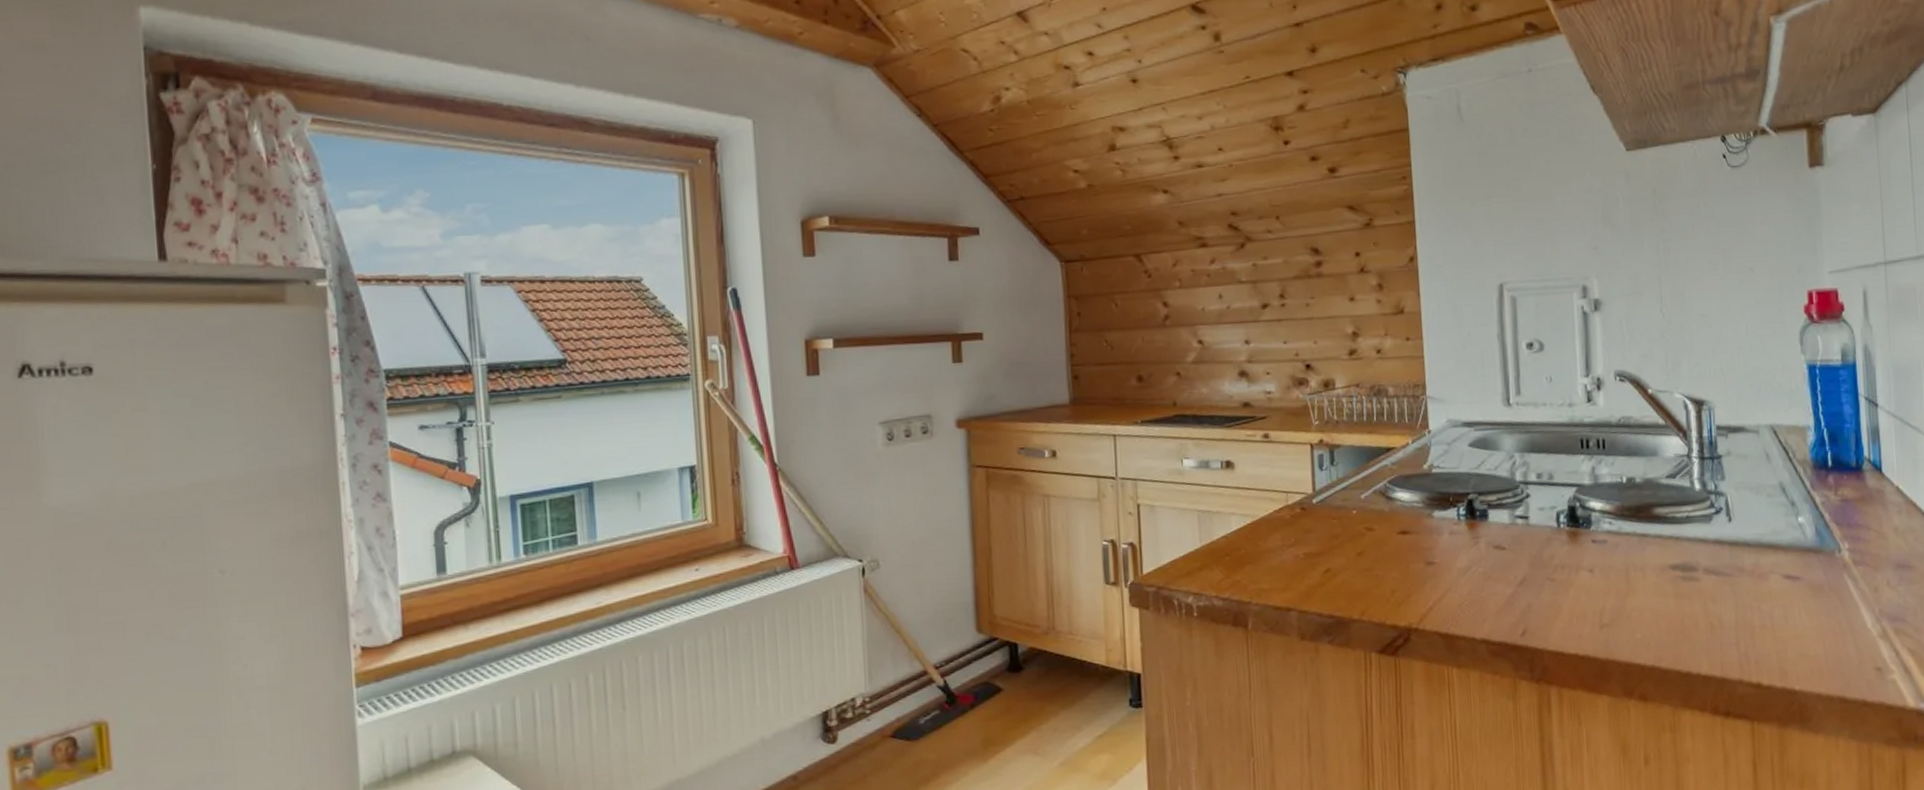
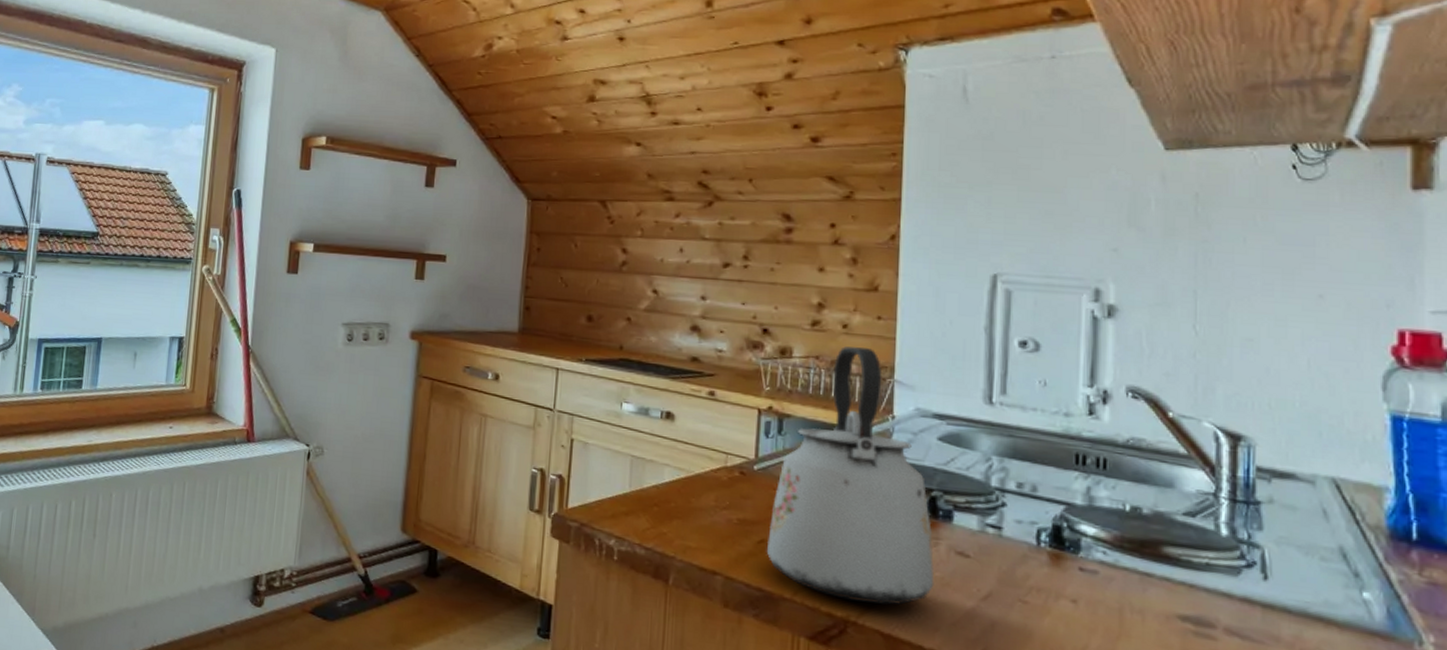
kettle: none [1332,369,1479,610] -> present [766,346,935,605]

